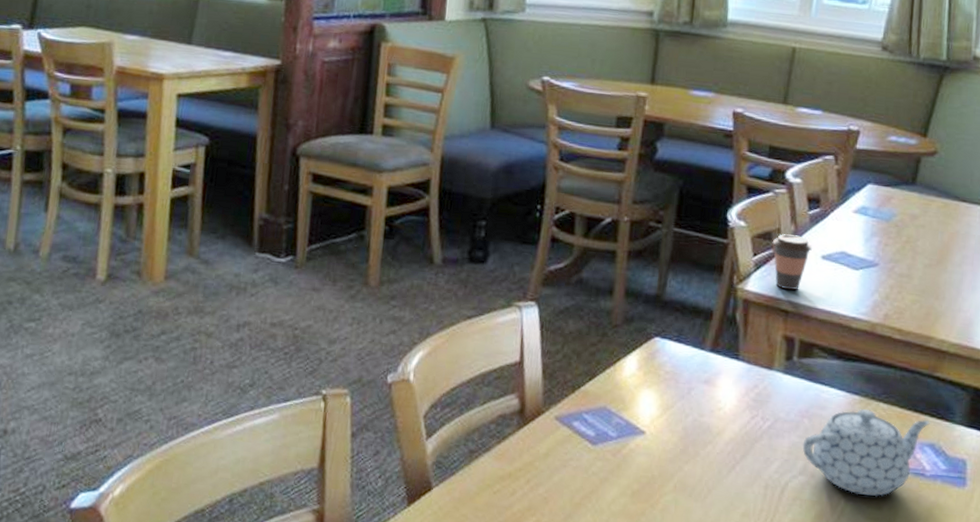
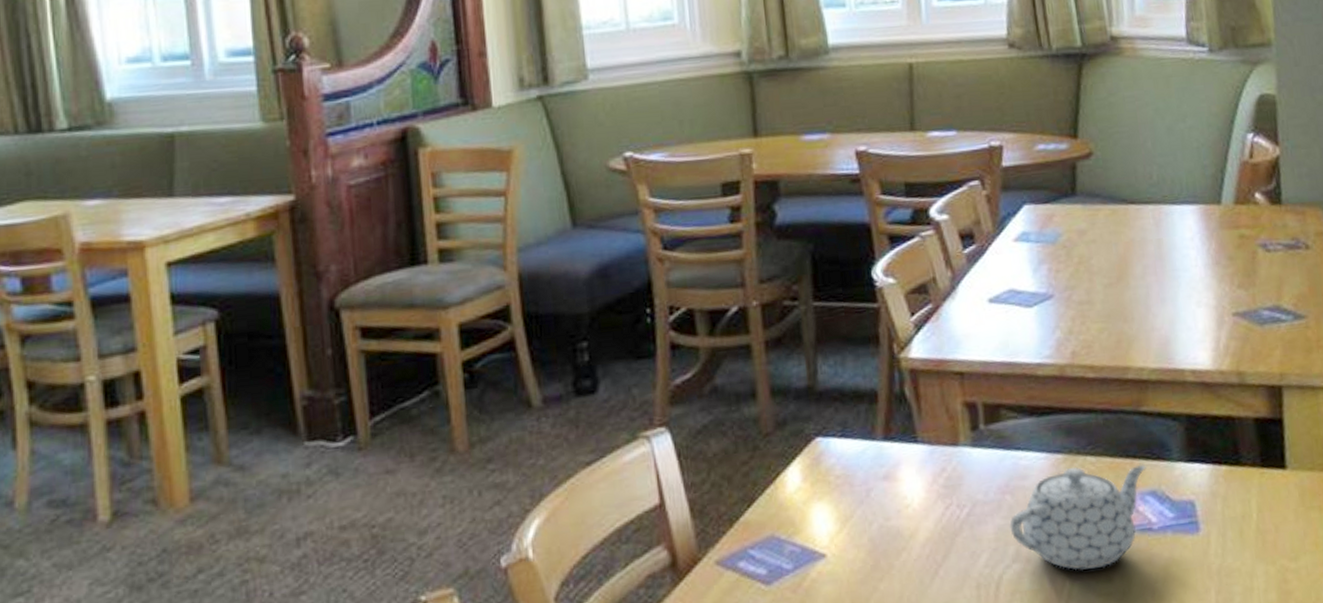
coffee cup: present [772,234,812,290] -> none [929,281,976,348]

